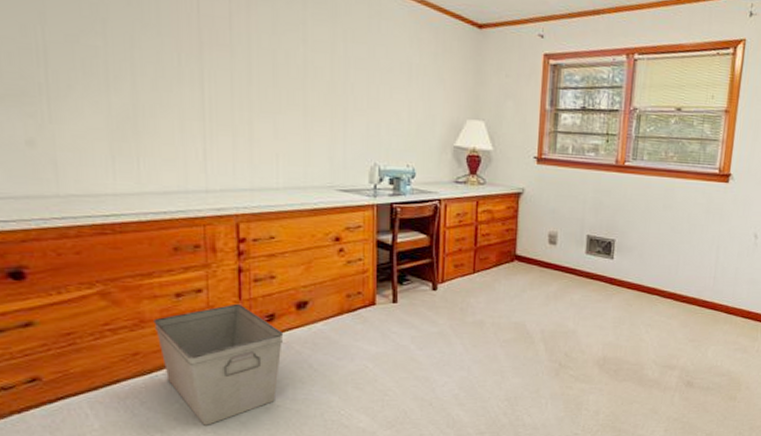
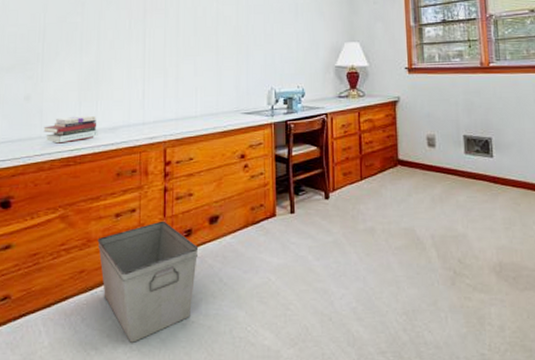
books: none [61,172,144,207] -> present [43,114,98,144]

